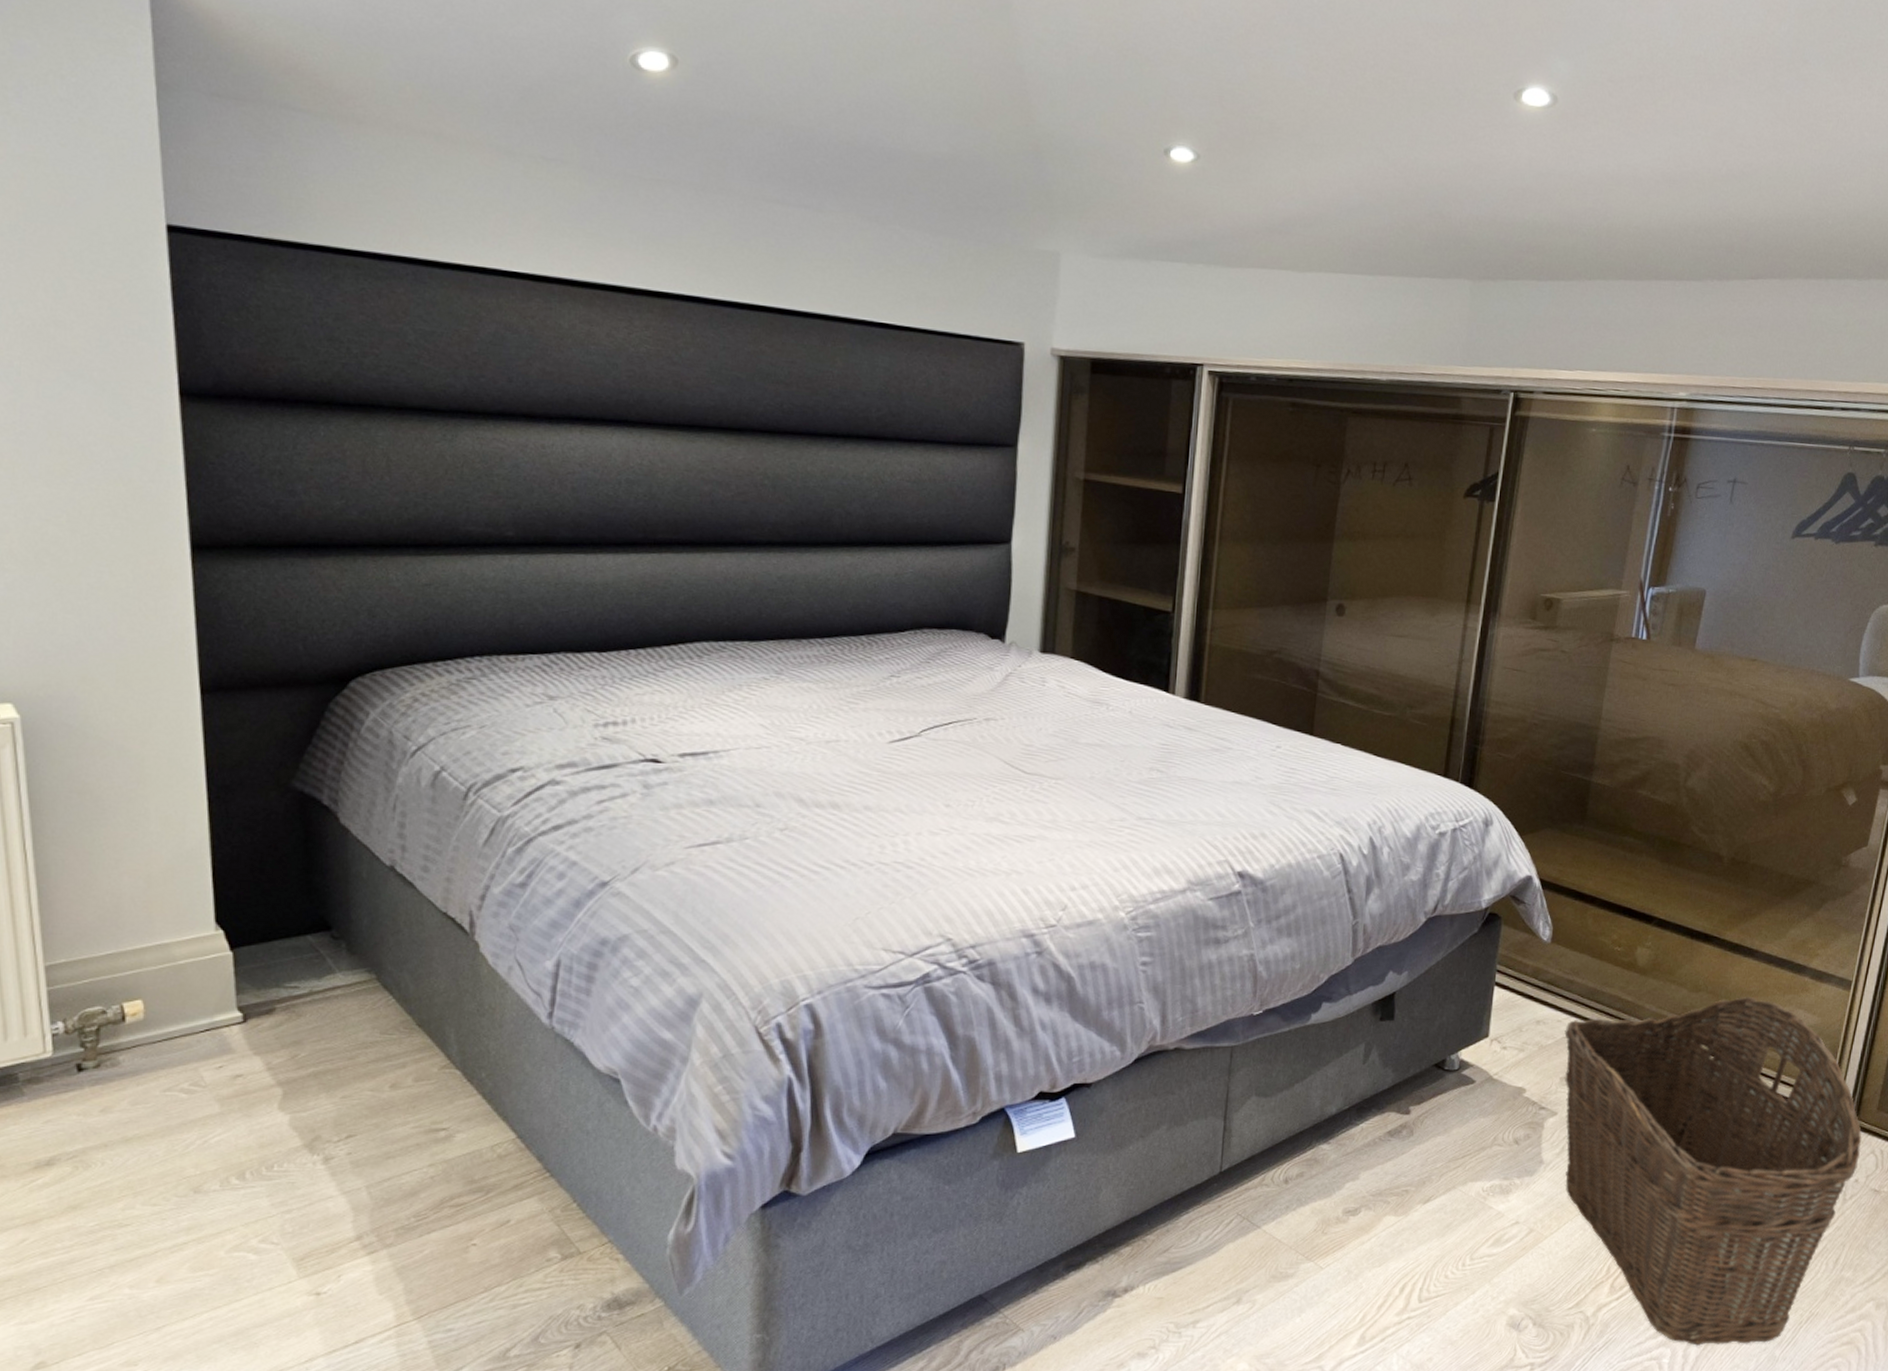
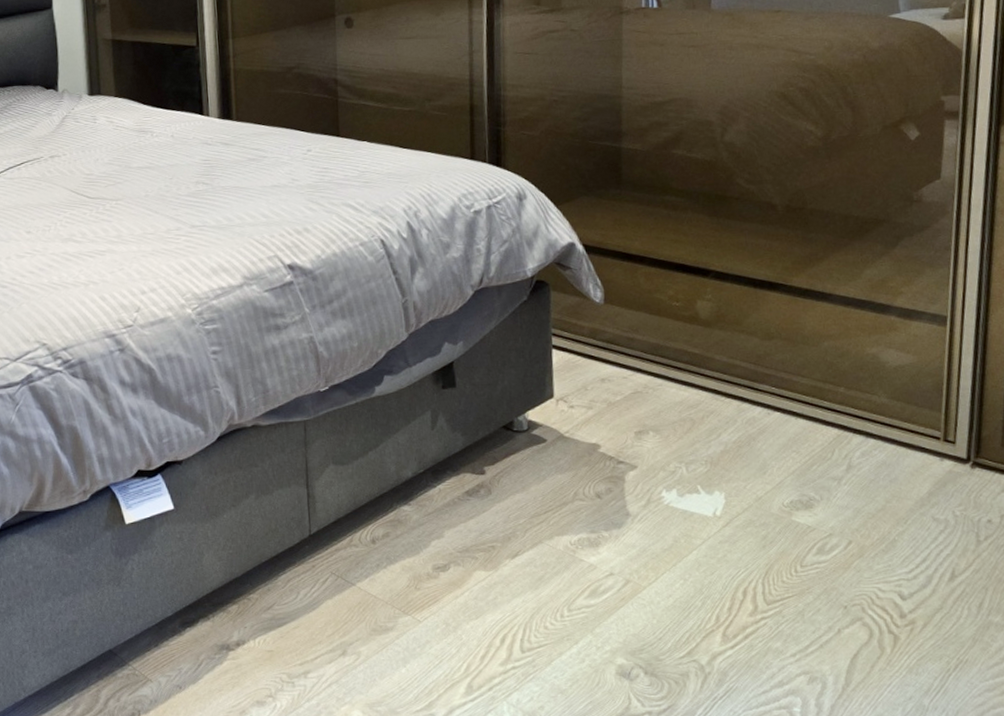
wicker basket: present [1564,997,1862,1346] -> none [632,340,990,695]

